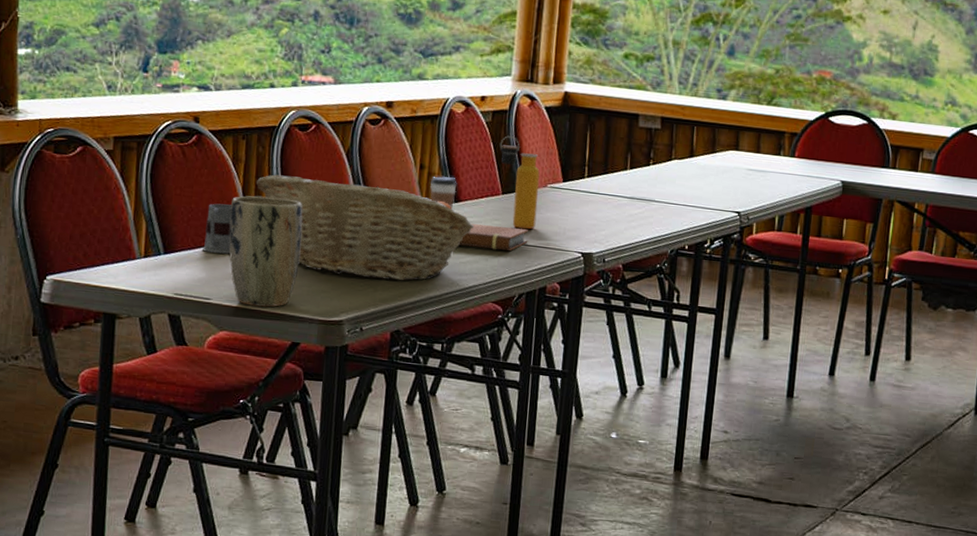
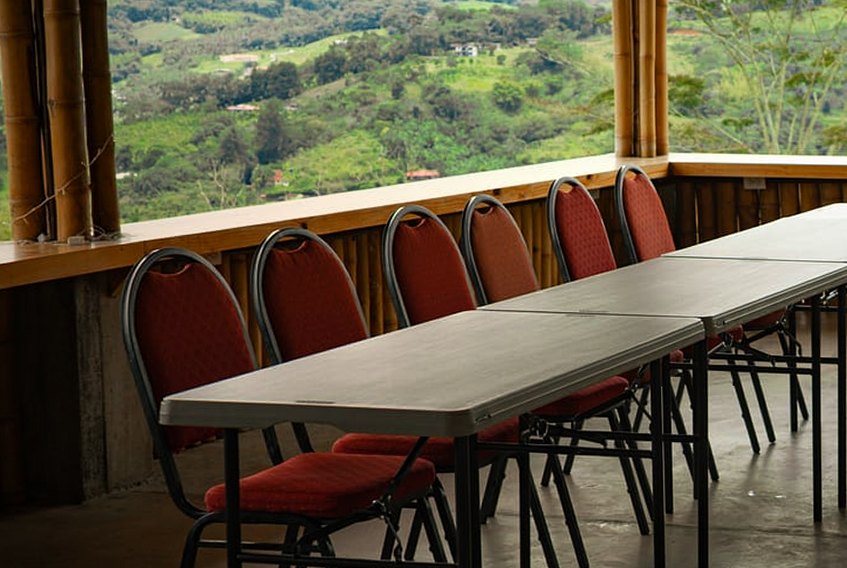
mug: present [203,203,233,254] -> none [322,307,350,356]
plant pot: present [229,195,303,308] -> none [347,295,421,405]
fruit basket: present [255,174,475,281] -> none [369,272,593,365]
coffee cup: present [430,175,457,209] -> none [544,256,572,287]
notebook: present [458,224,528,252] -> none [579,300,647,324]
water bottle: present [499,136,540,230] -> none [610,211,653,300]

